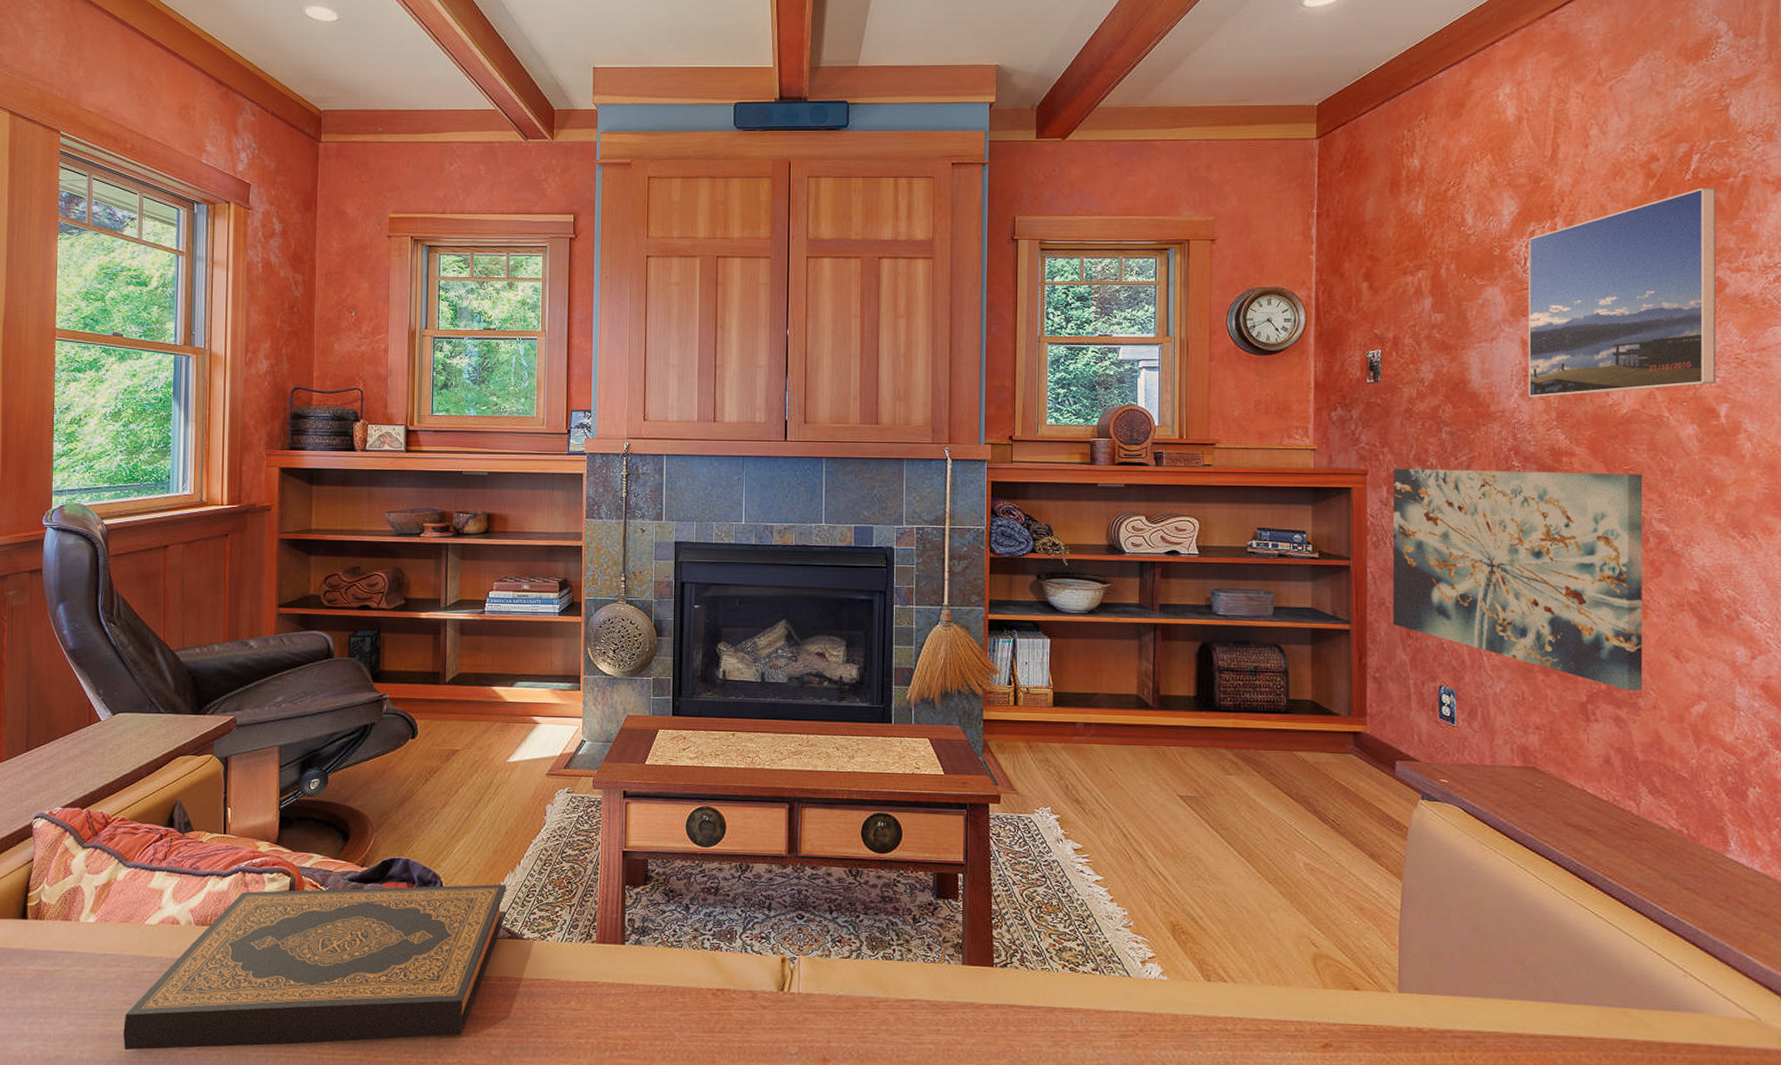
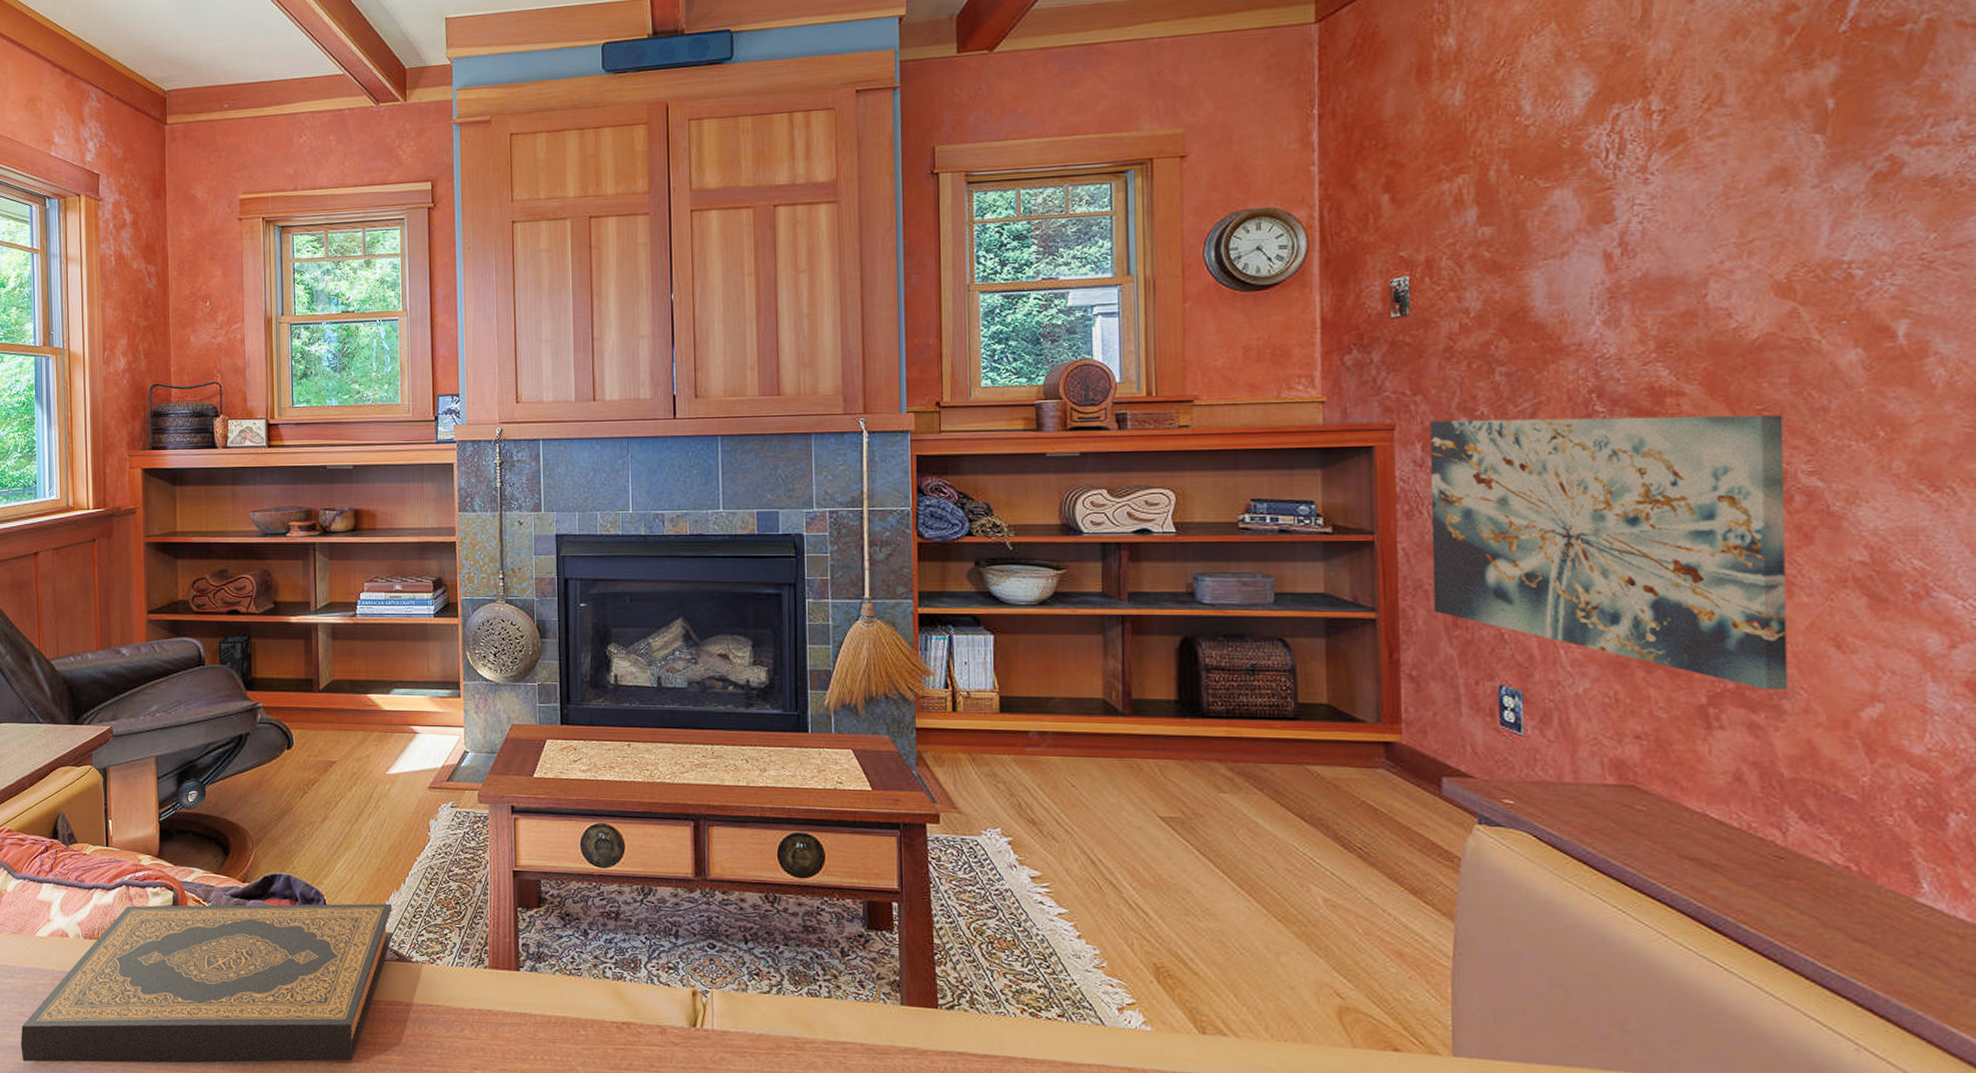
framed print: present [1528,187,1717,397] -> none [1611,38,1891,324]

